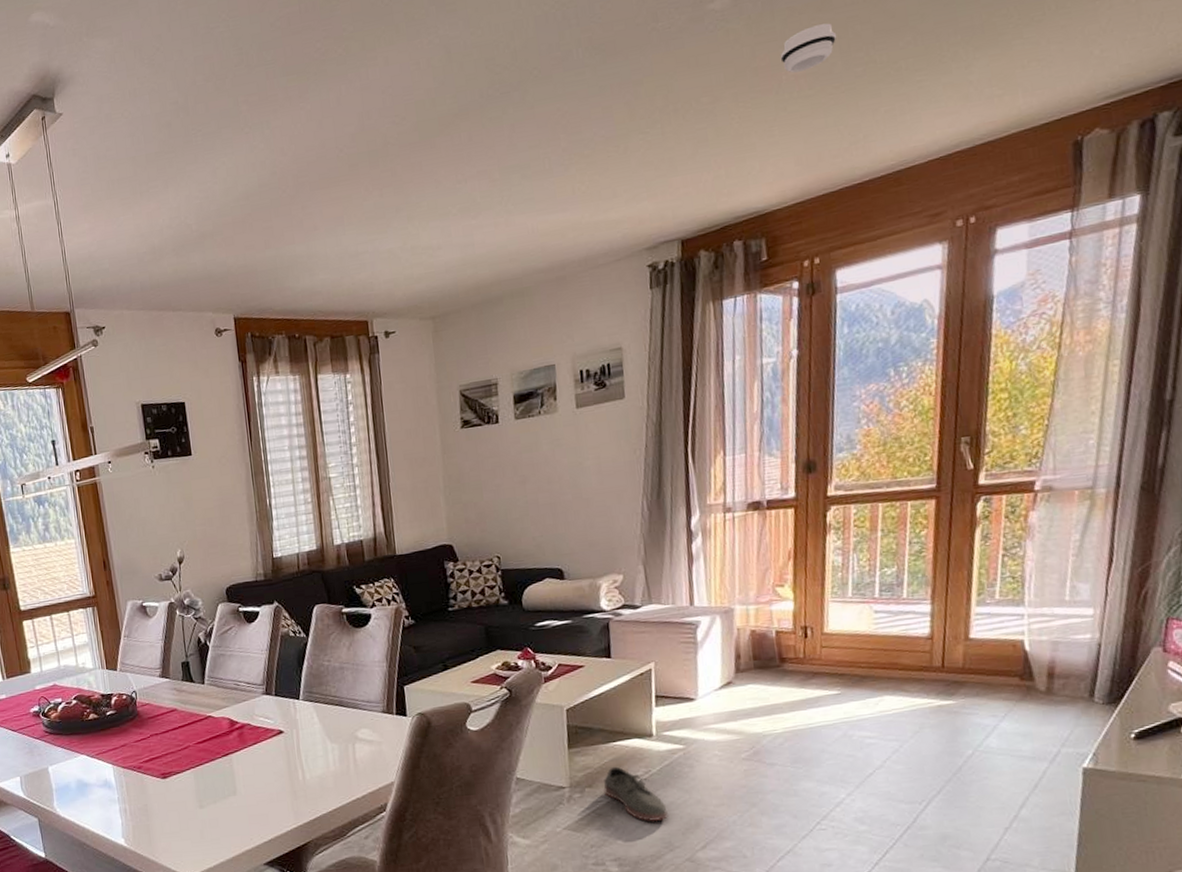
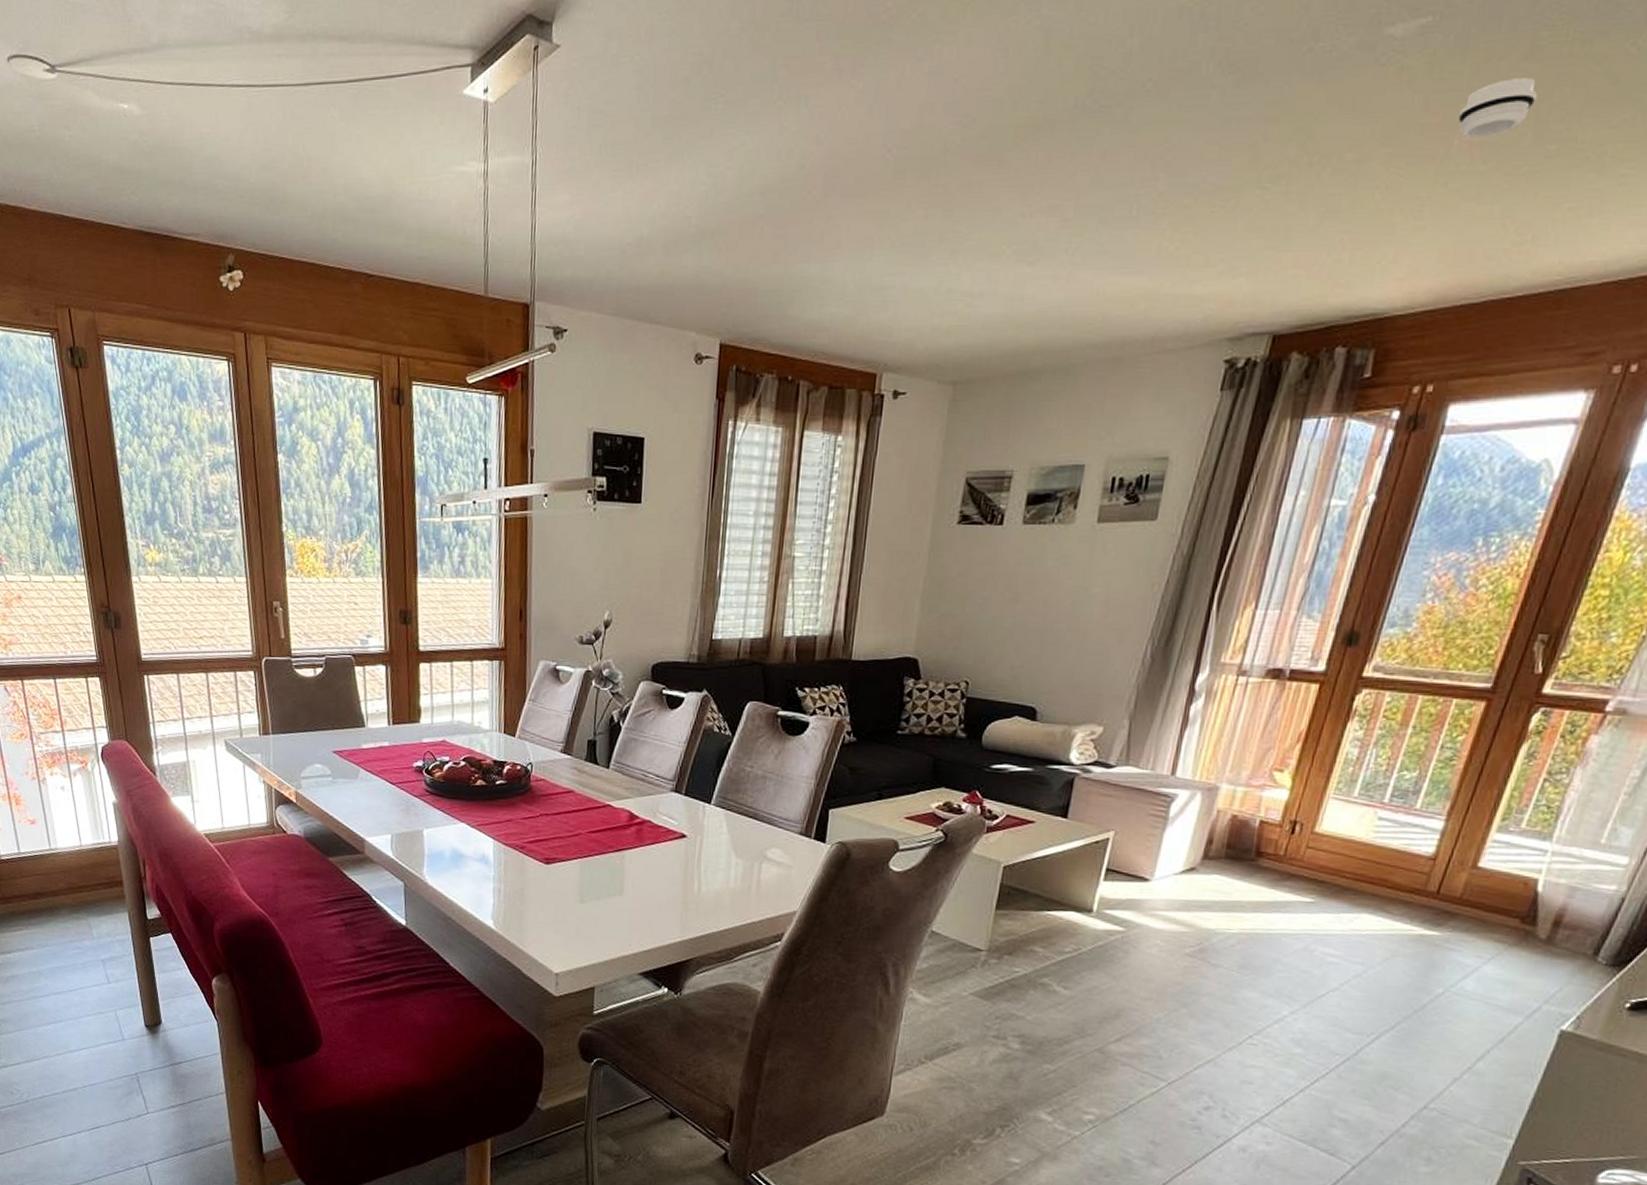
shoe: present [603,766,668,822] -> none [1024,937,1088,1005]

